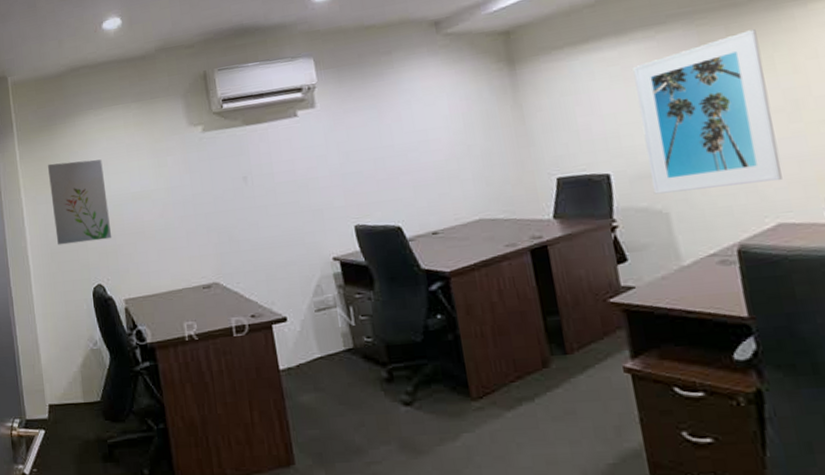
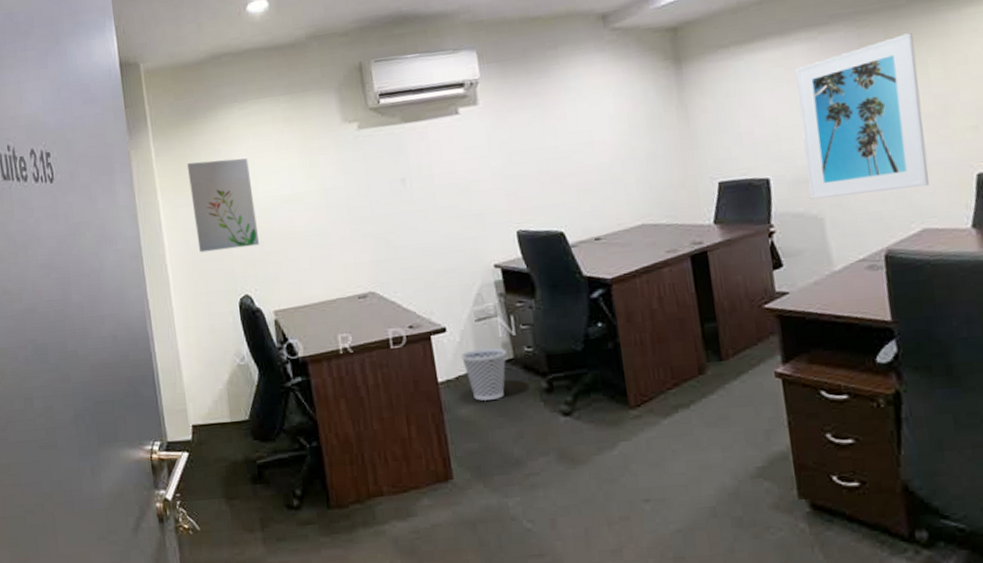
wastebasket: none [301,337,346,390] -> present [460,347,507,402]

